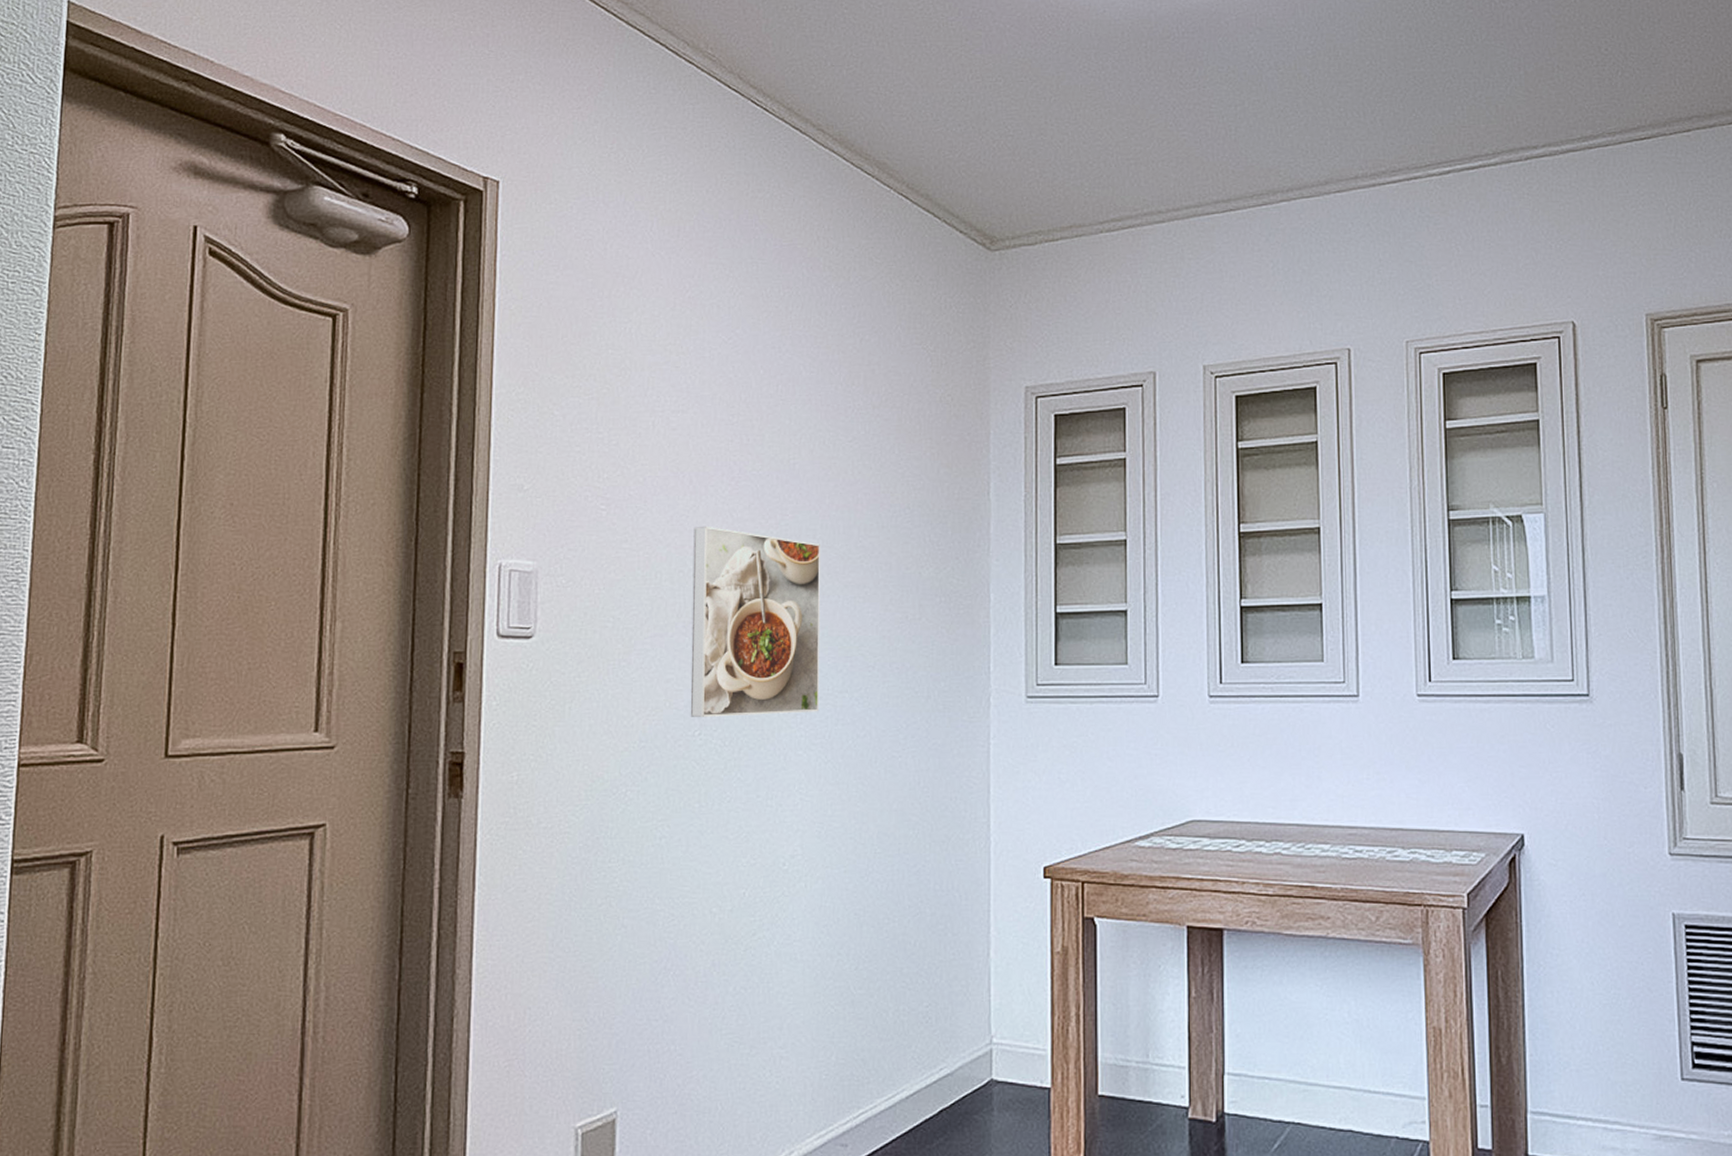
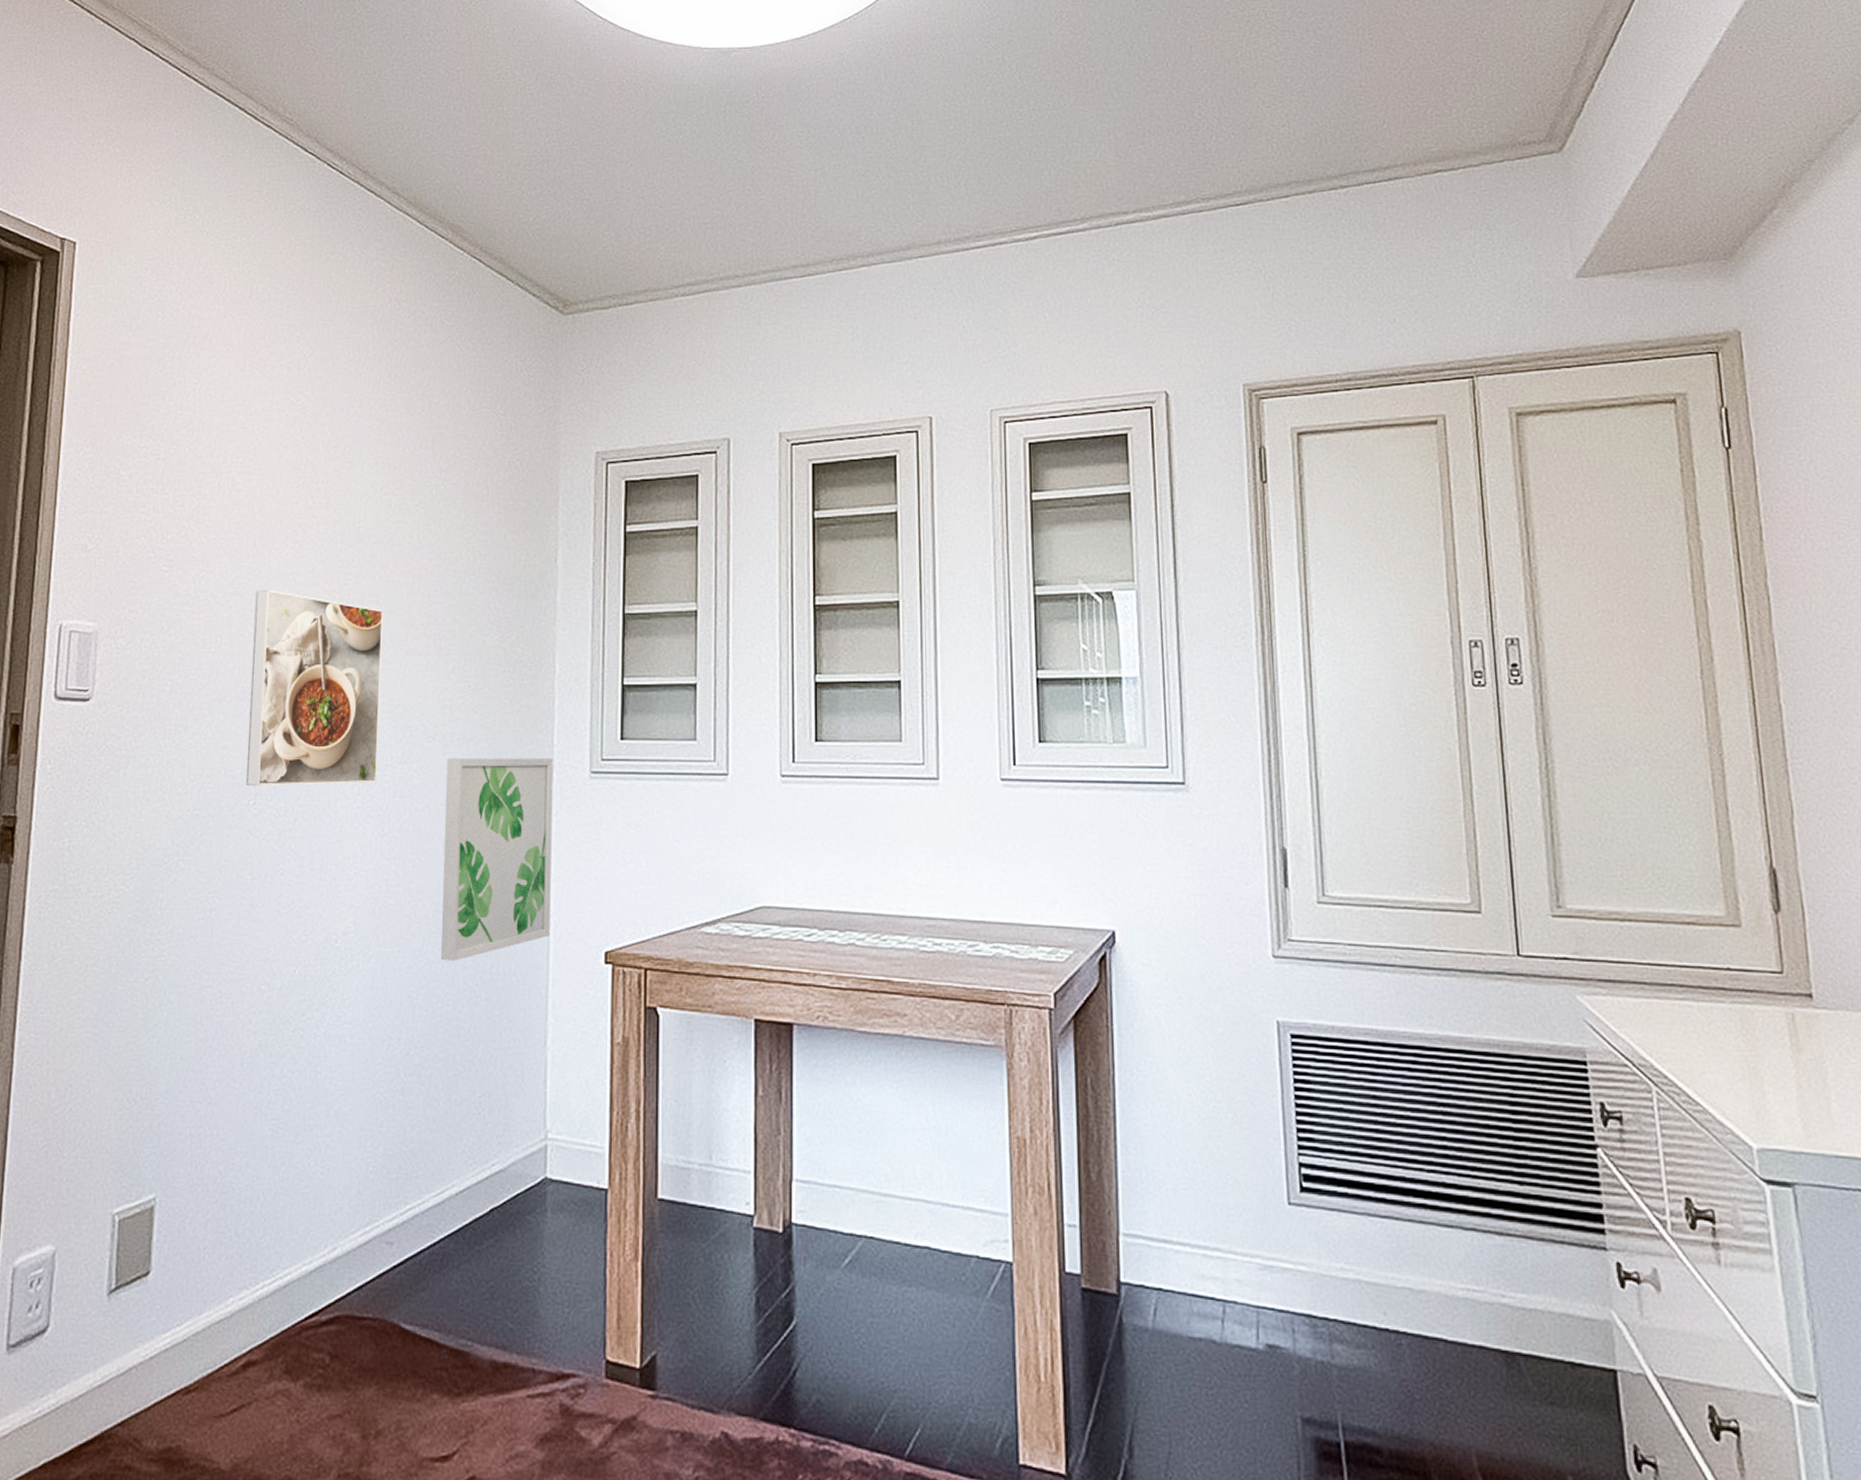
wall art: none [885,685,990,880] -> present [440,757,554,961]

